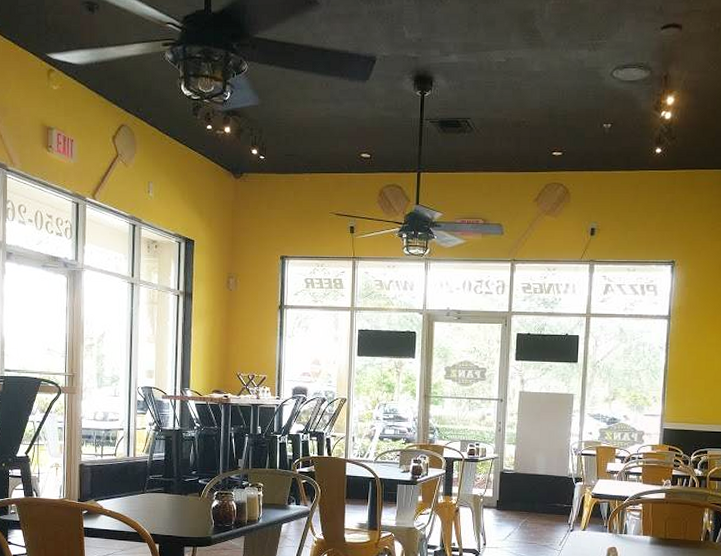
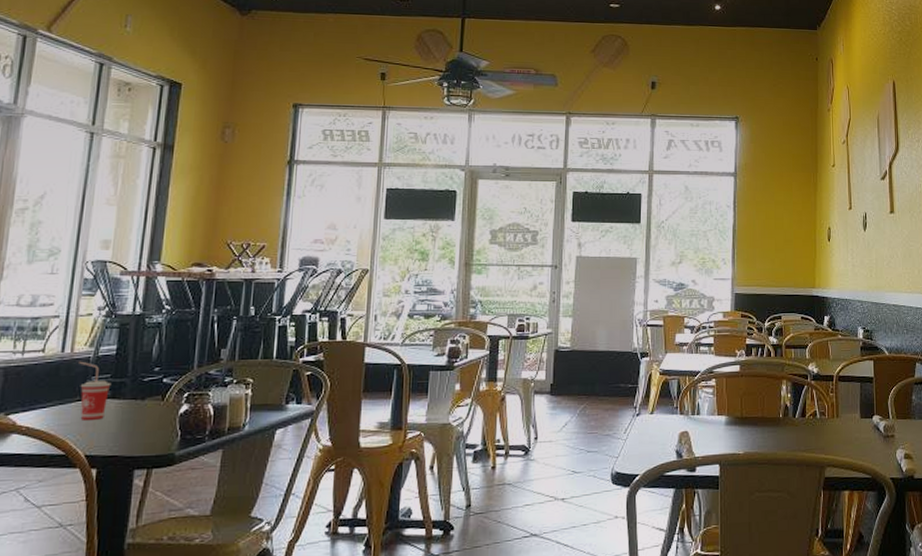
beverage cup: none [140,464,163,509] -> present [79,361,112,422]

